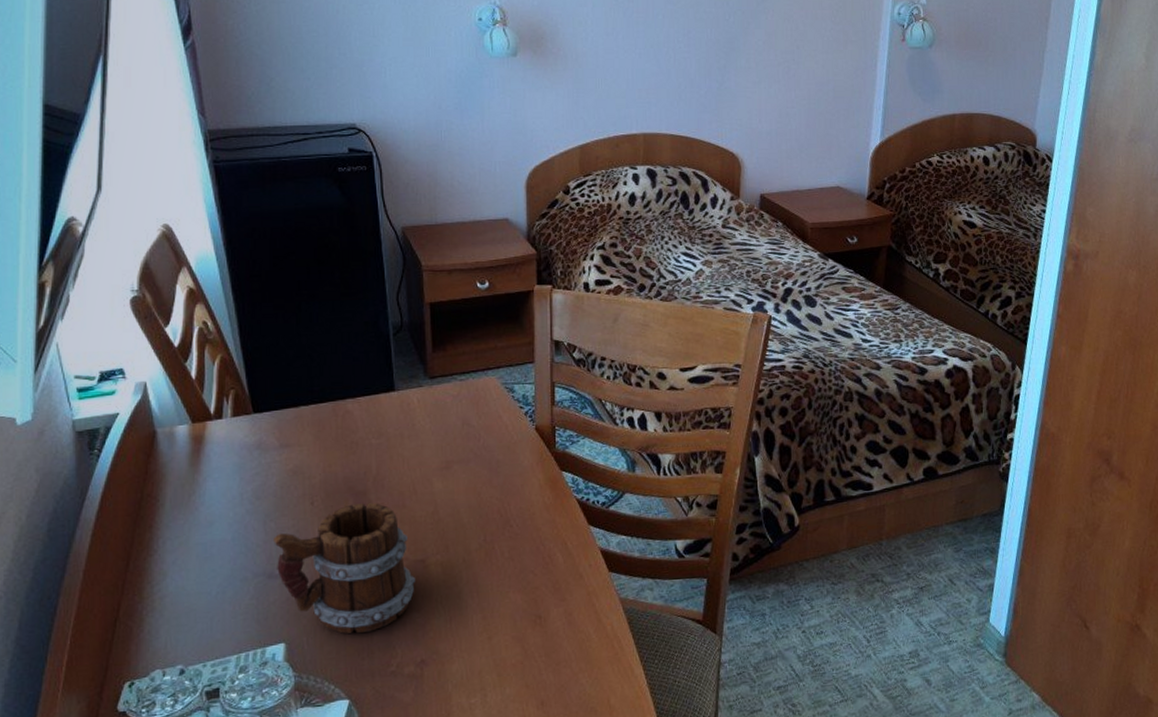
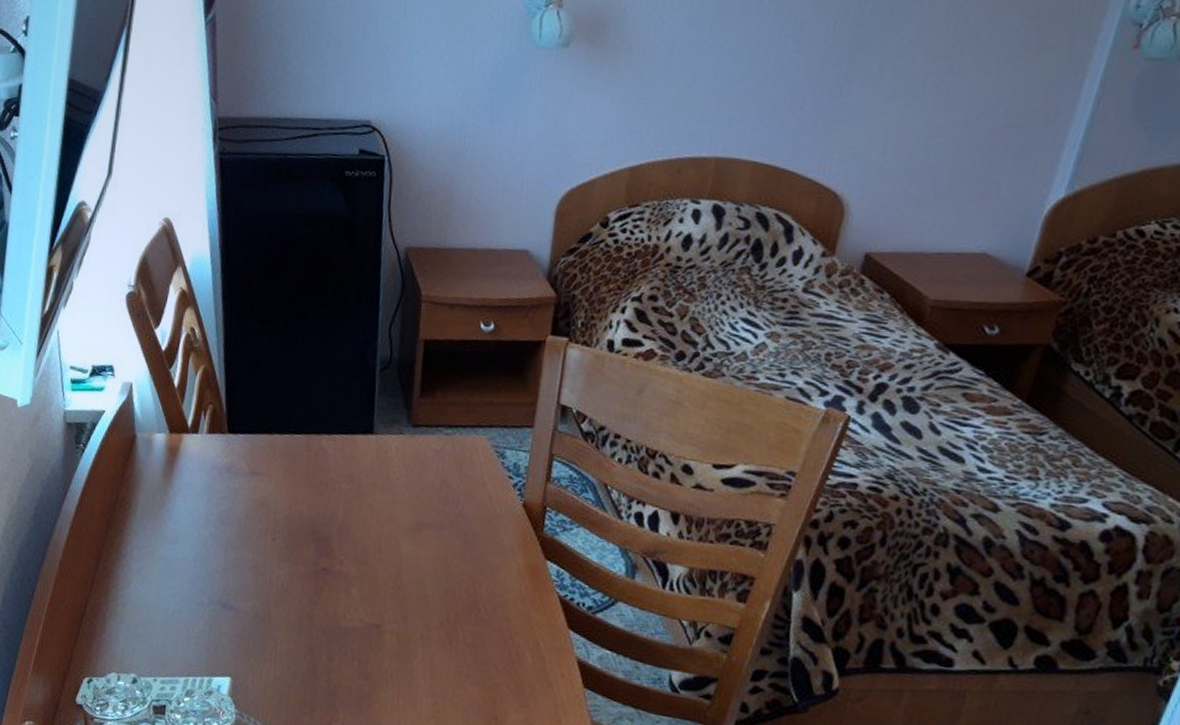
mug: present [274,502,415,634] -> none [232,549,368,688]

